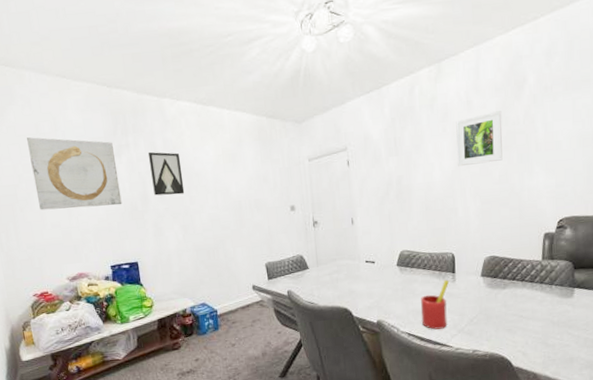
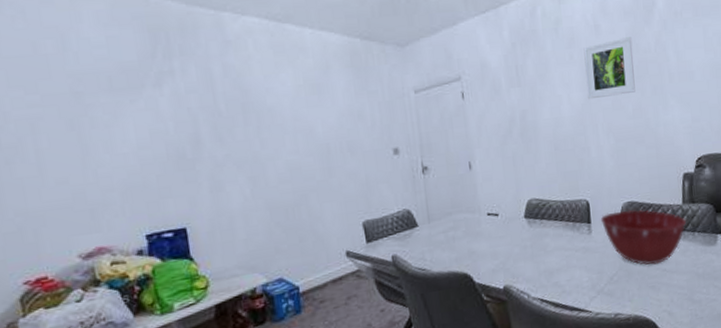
wall art: present [27,137,122,211] -> none [18,60,164,162]
wall art: present [147,151,185,196] -> none [200,80,253,138]
straw: present [421,279,450,330] -> none [553,231,585,293]
mixing bowl: none [464,263,544,311] -> present [600,210,686,265]

